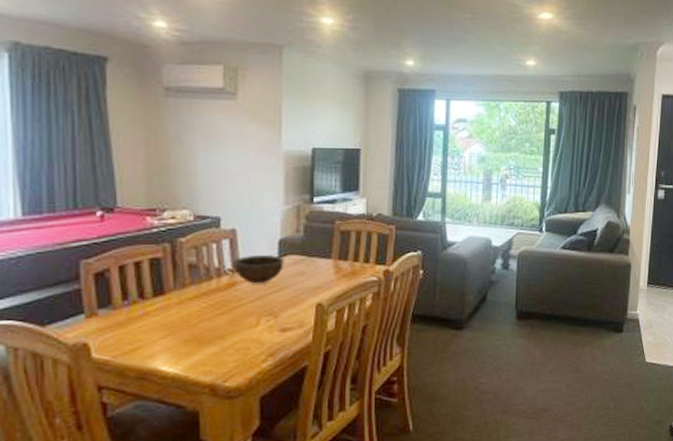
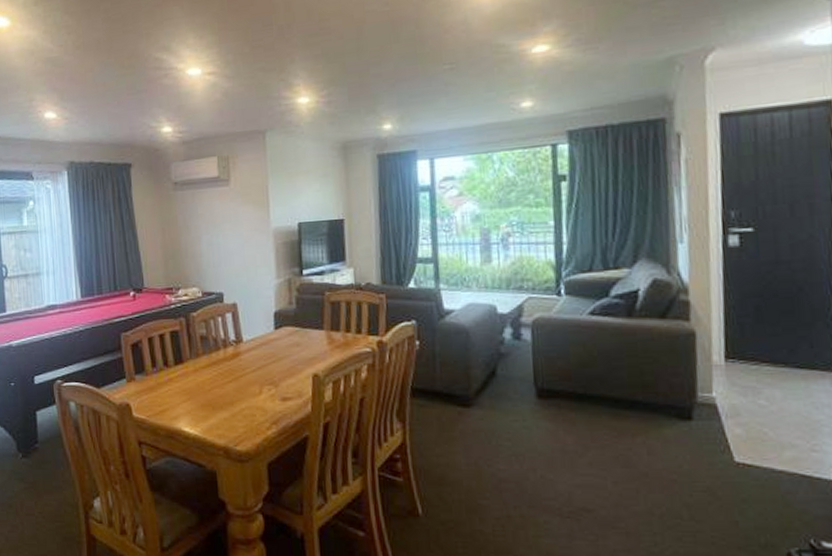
bowl: present [234,255,284,283] -> none [237,327,280,353]

